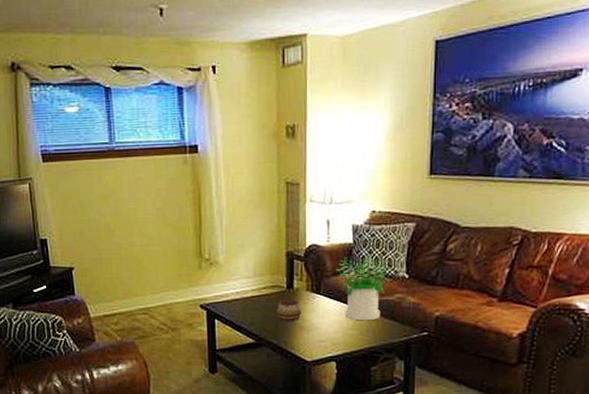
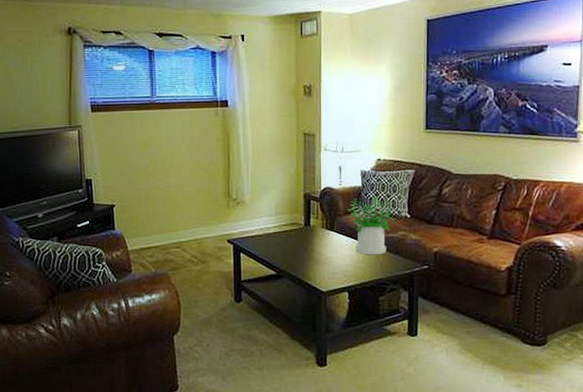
decorative bowl: present [276,300,302,321] -> none [295,236,318,255]

